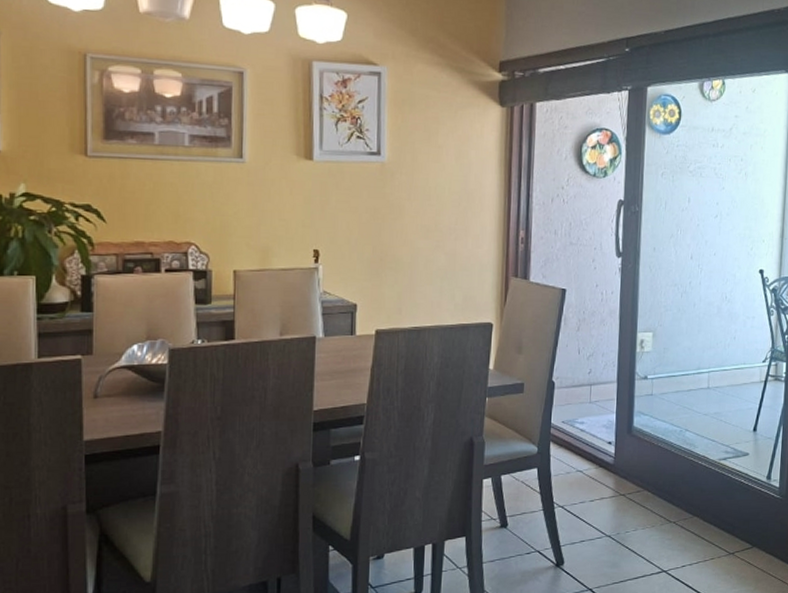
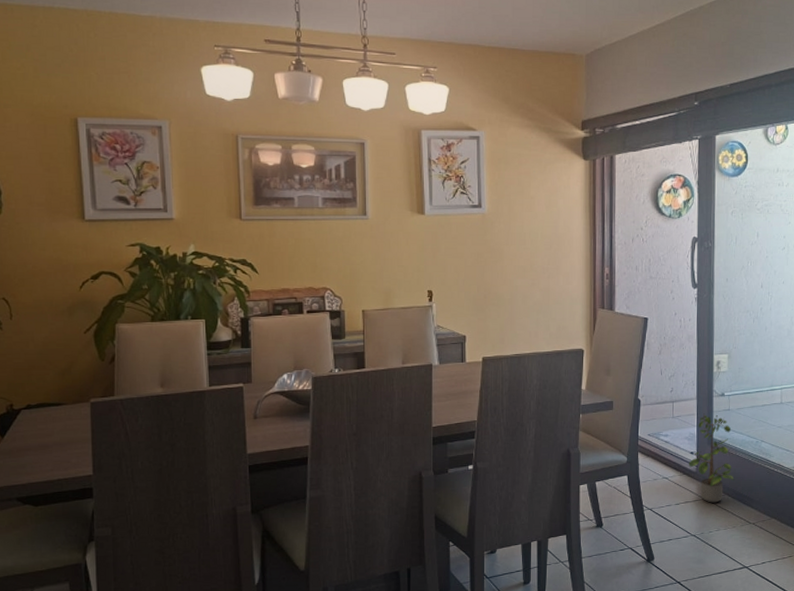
potted plant: none [605,398,655,499] -> present [688,413,735,503]

